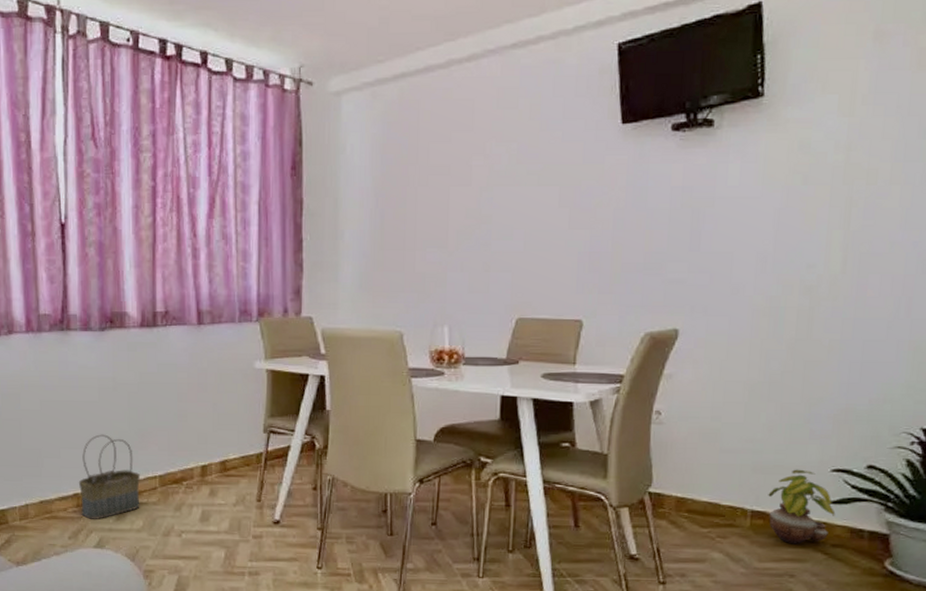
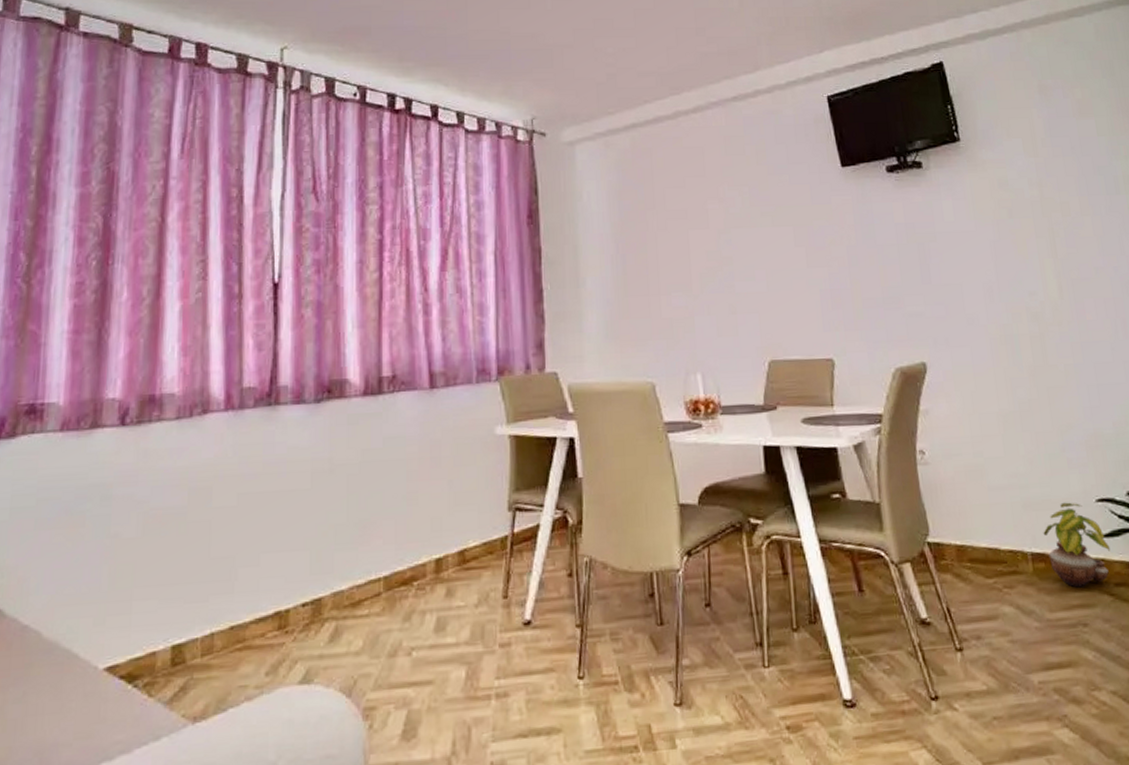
basket: present [78,434,140,519] -> none [281,530,360,645]

